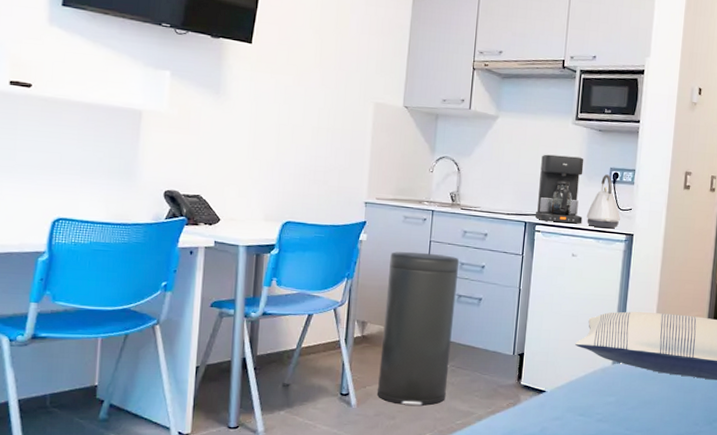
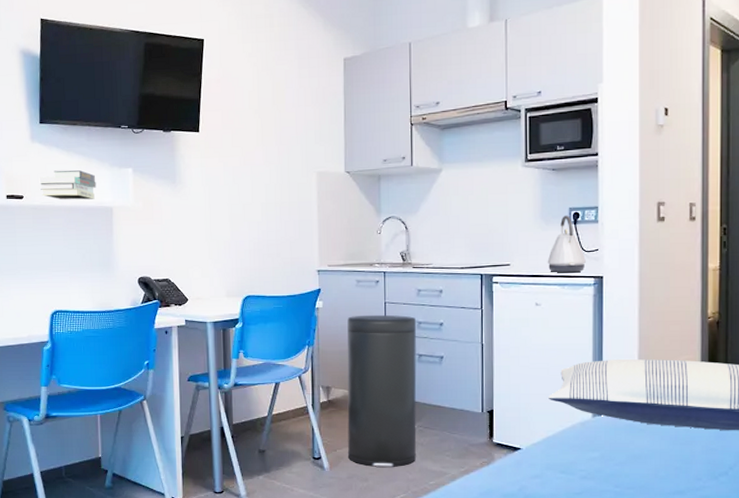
books: none [54,61,125,99] -> present [39,170,96,200]
coffee maker: present [535,154,584,224] -> none [490,200,543,272]

